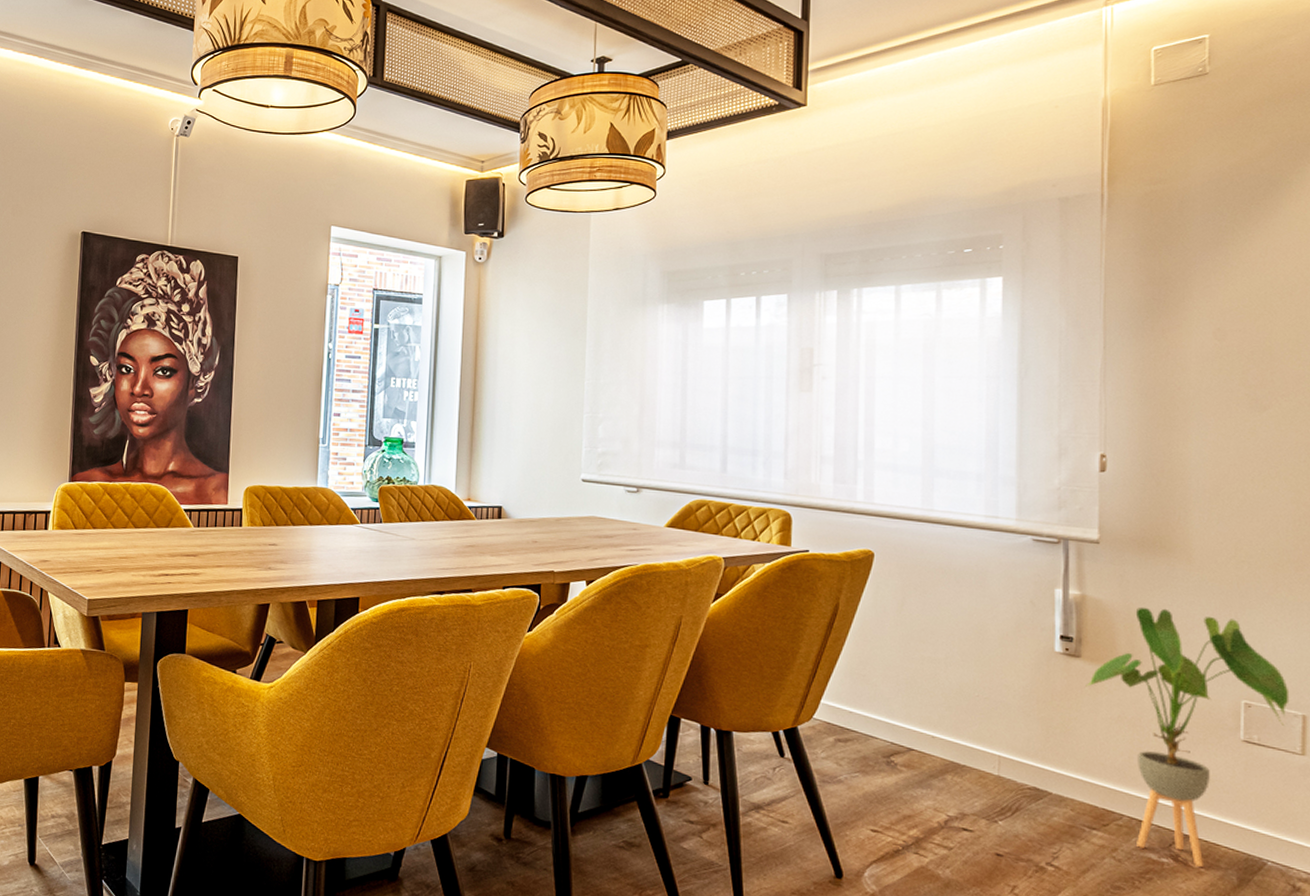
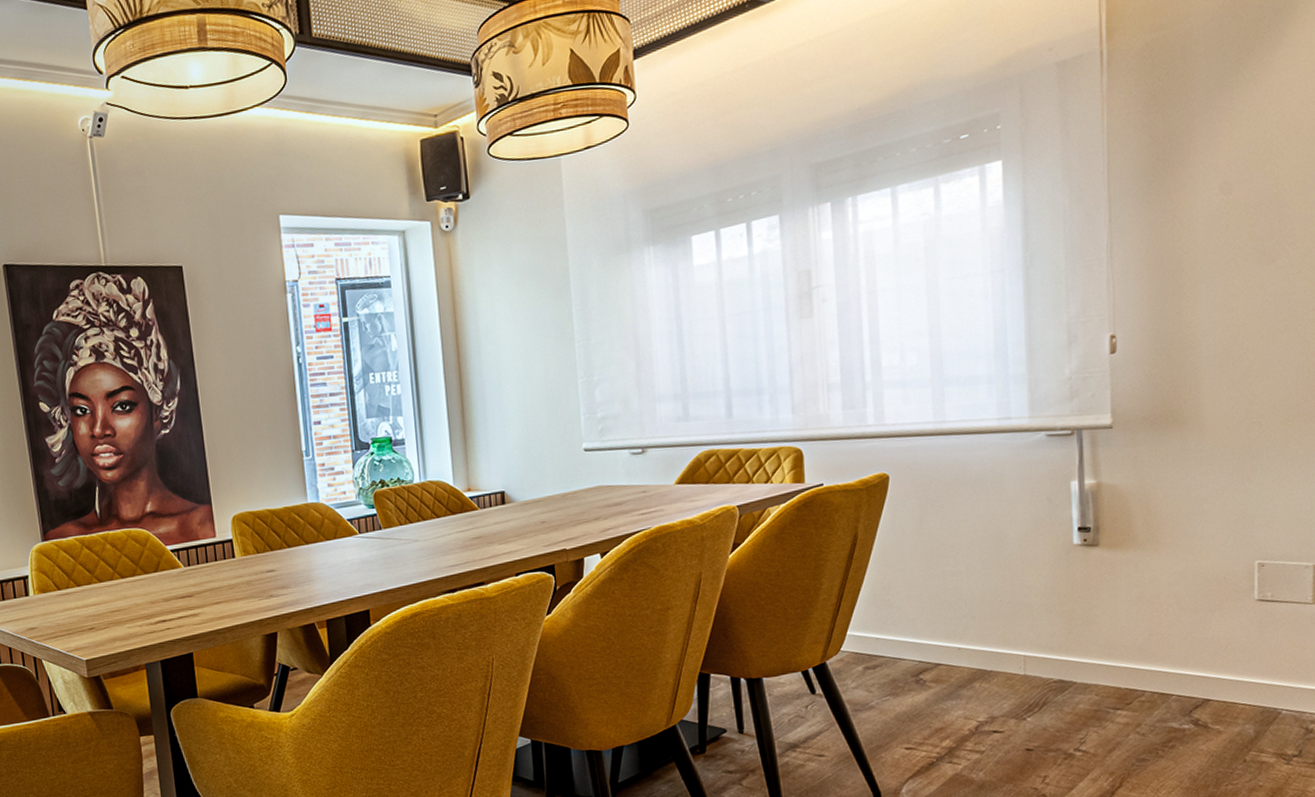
house plant: present [1085,607,1290,867] -> none [1104,482,1301,727]

